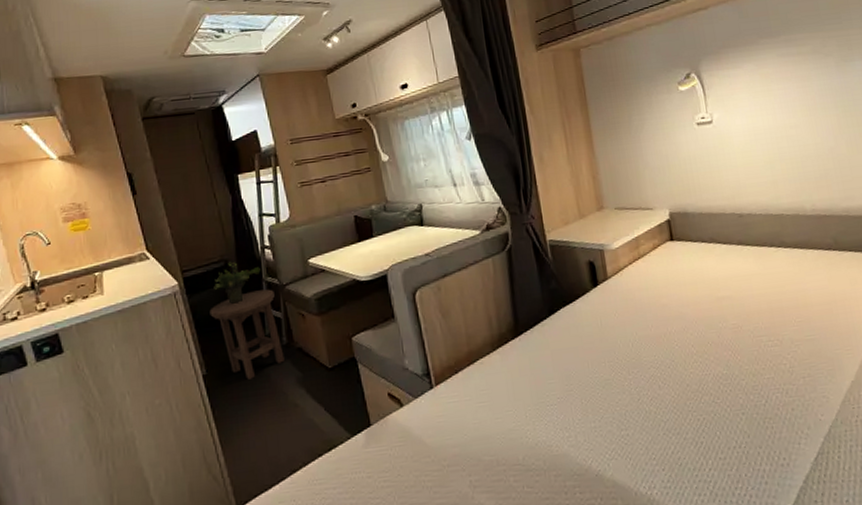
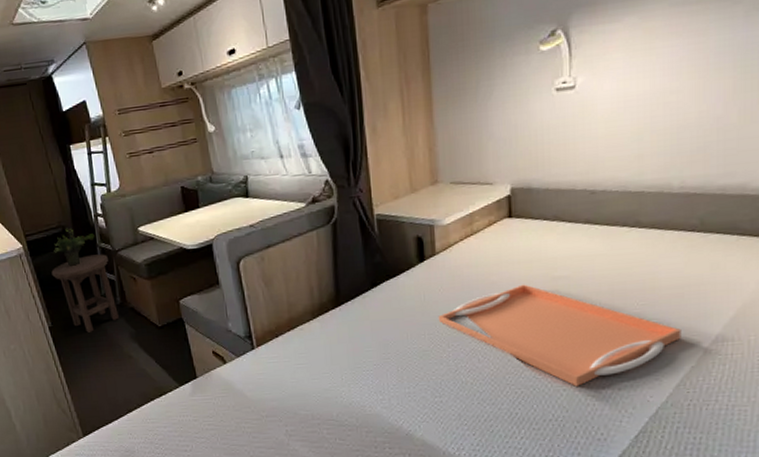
serving tray: none [616,305,838,409] -> present [438,284,681,387]

